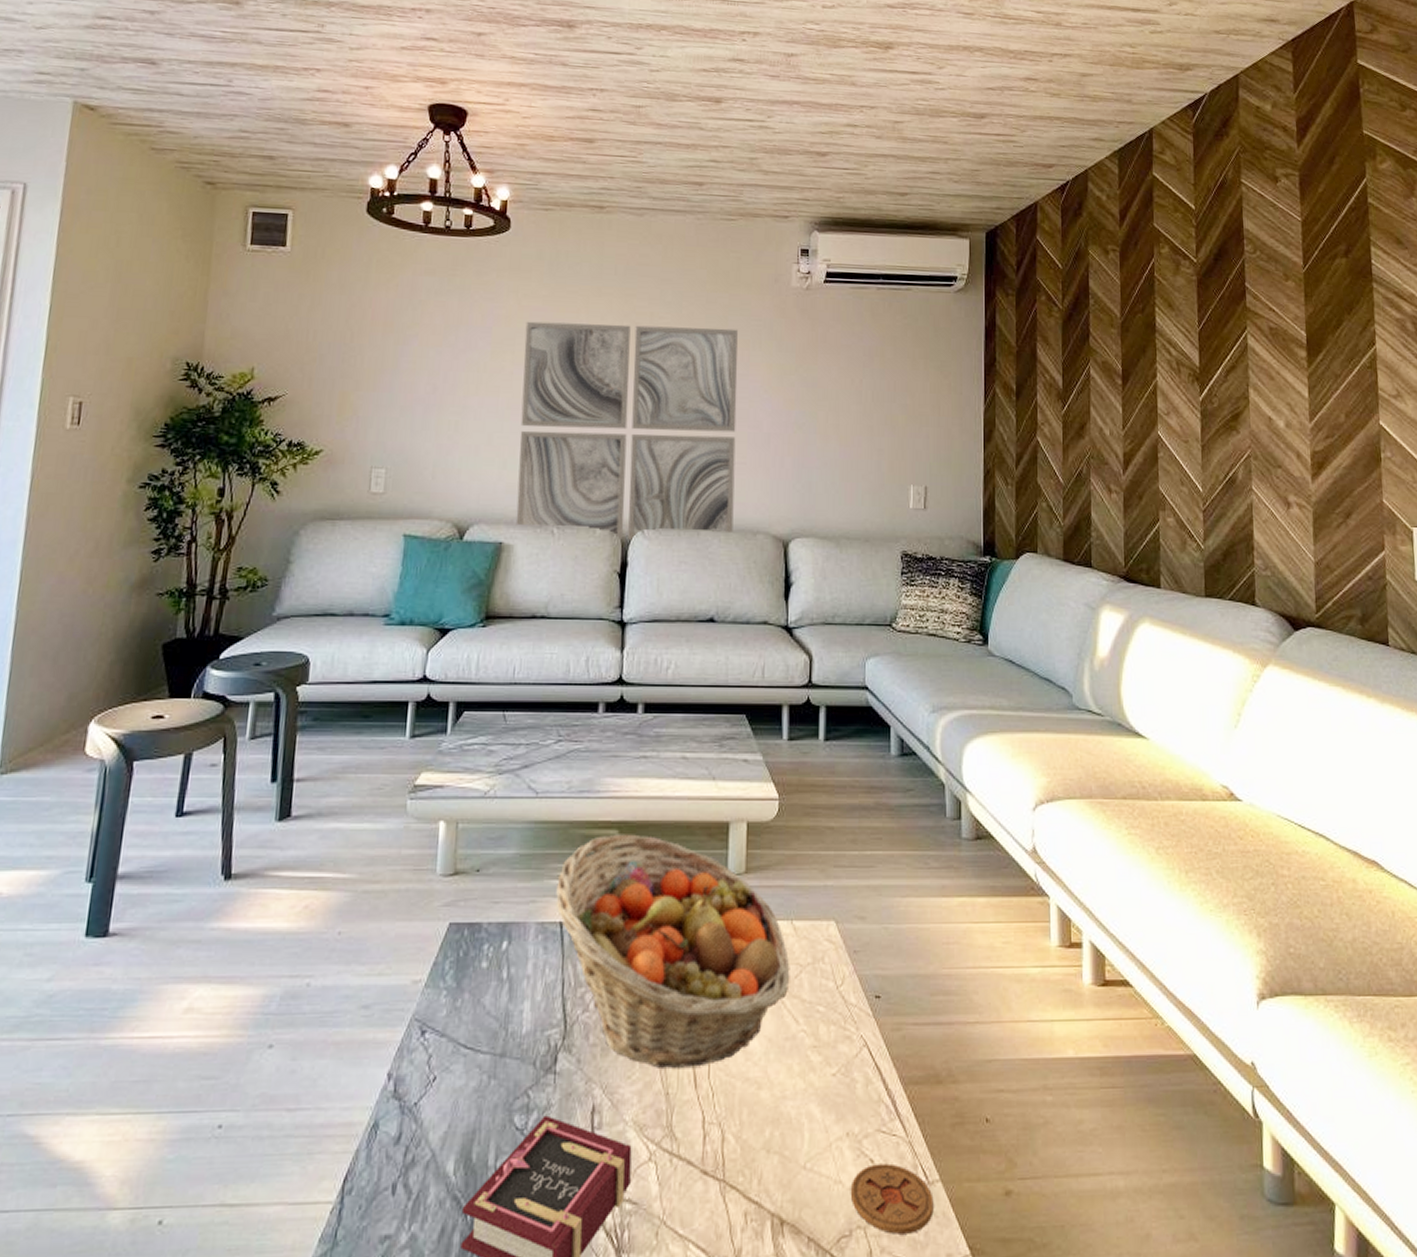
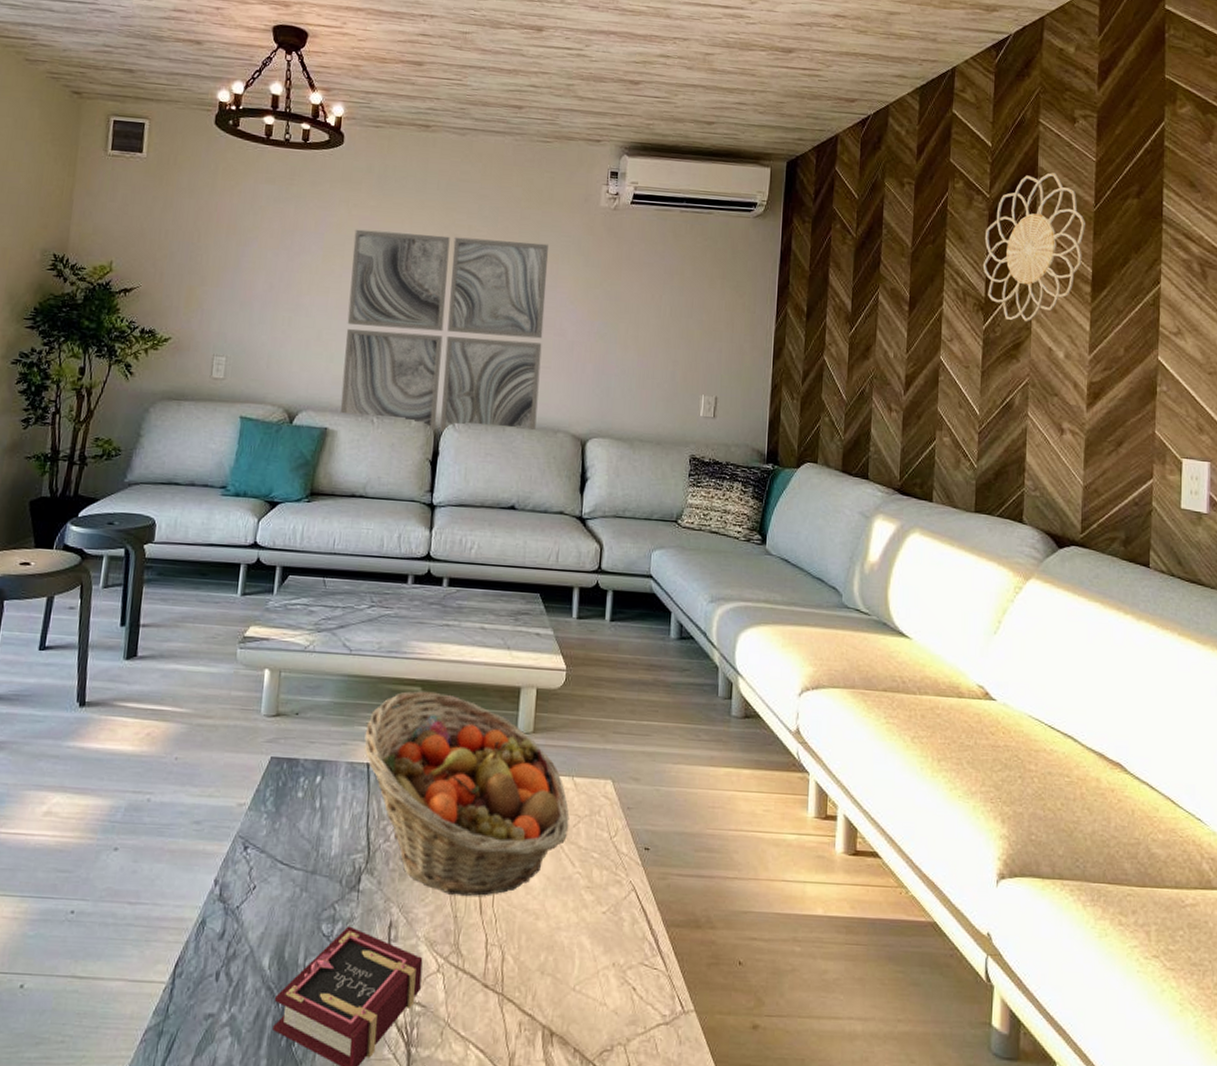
coaster: present [850,1163,934,1234] -> none [613,992,688,1054]
decorative wall piece: none [1194,234,1296,391] -> present [982,172,1085,322]

